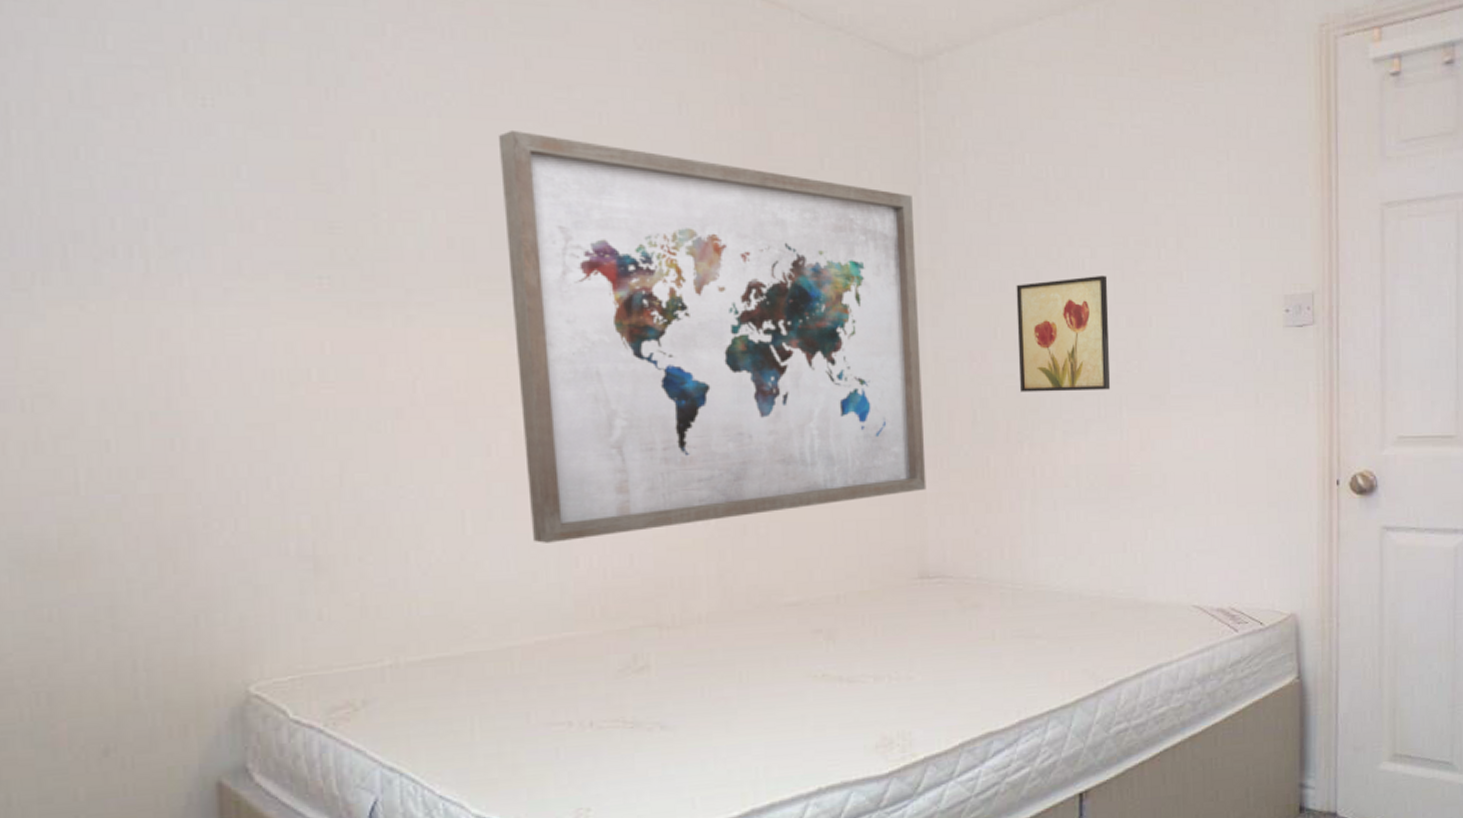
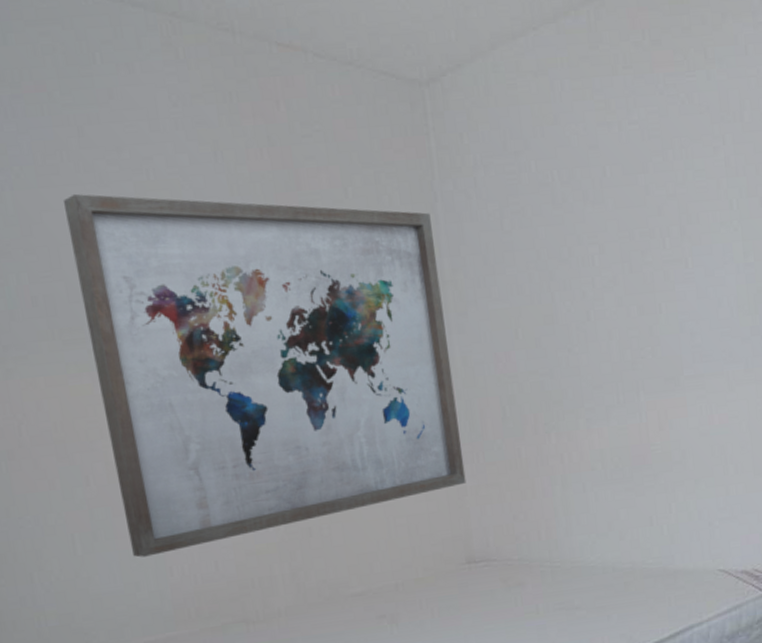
wall art: present [1016,275,1111,392] -> none [532,269,628,387]

